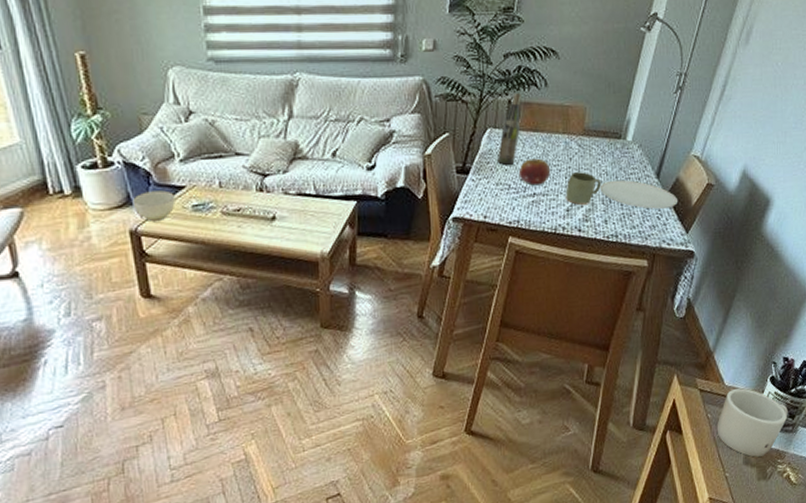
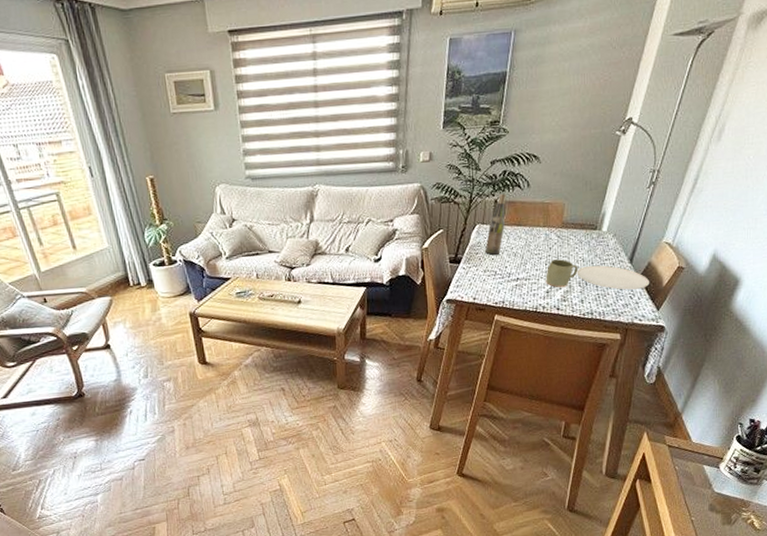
bowl: present [132,190,175,221] -> none [191,281,223,305]
fruit: present [518,158,551,186] -> none [504,248,533,272]
mug: present [716,388,788,457] -> none [684,445,753,505]

